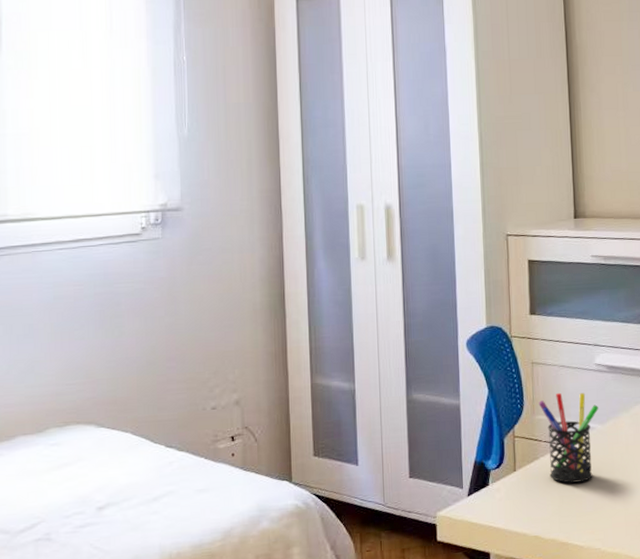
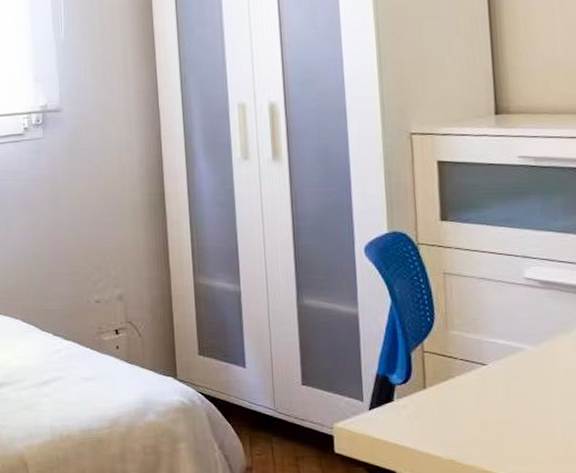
pen holder: present [538,392,598,483] -> none [452,307,529,407]

